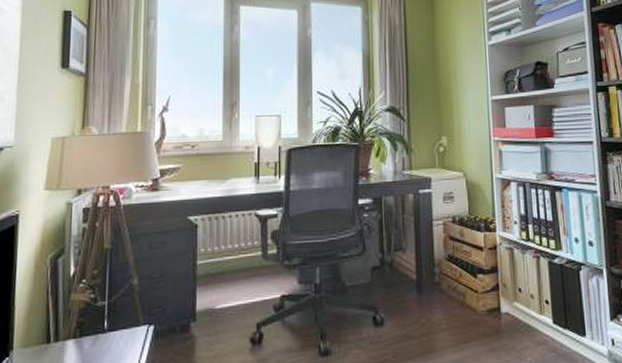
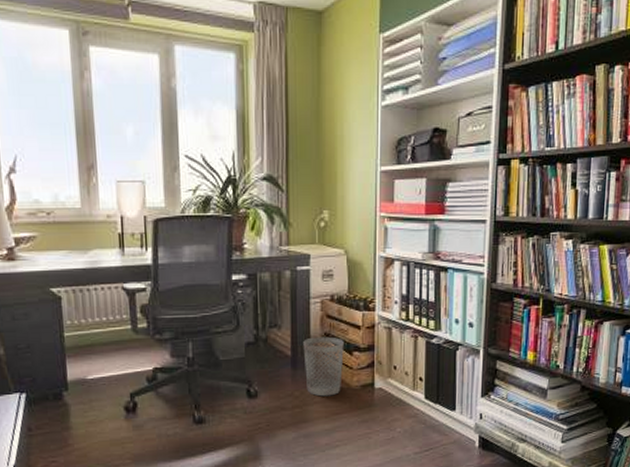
wastebasket: none [428,259,468,323] -> present [303,336,344,397]

